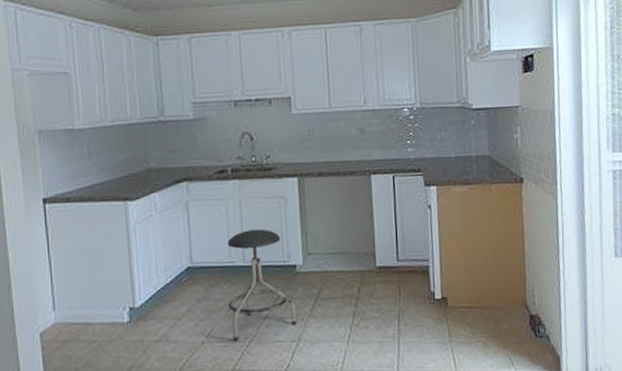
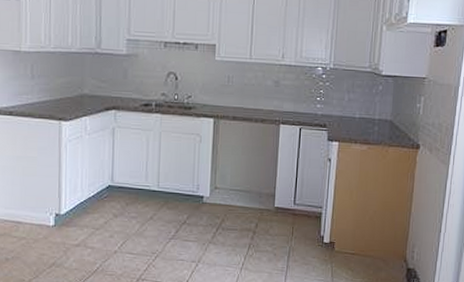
stool: present [227,228,297,342] -> none [140,159,199,255]

